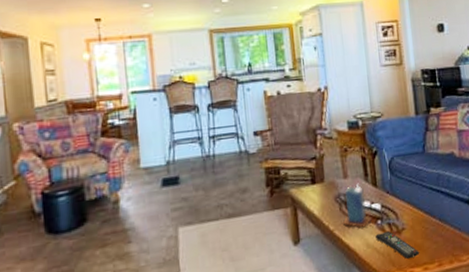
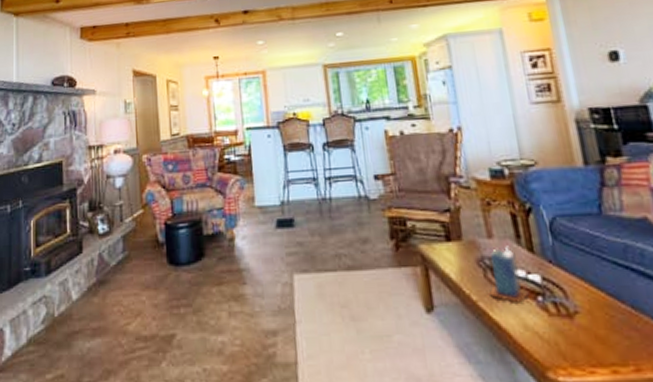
remote control: present [376,231,420,259] -> none [536,313,604,353]

